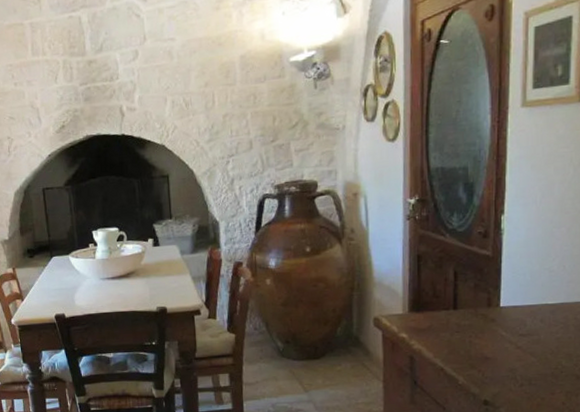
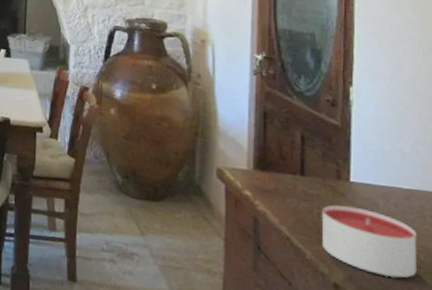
candle: none [472,329,560,386] -> present [321,205,418,278]

